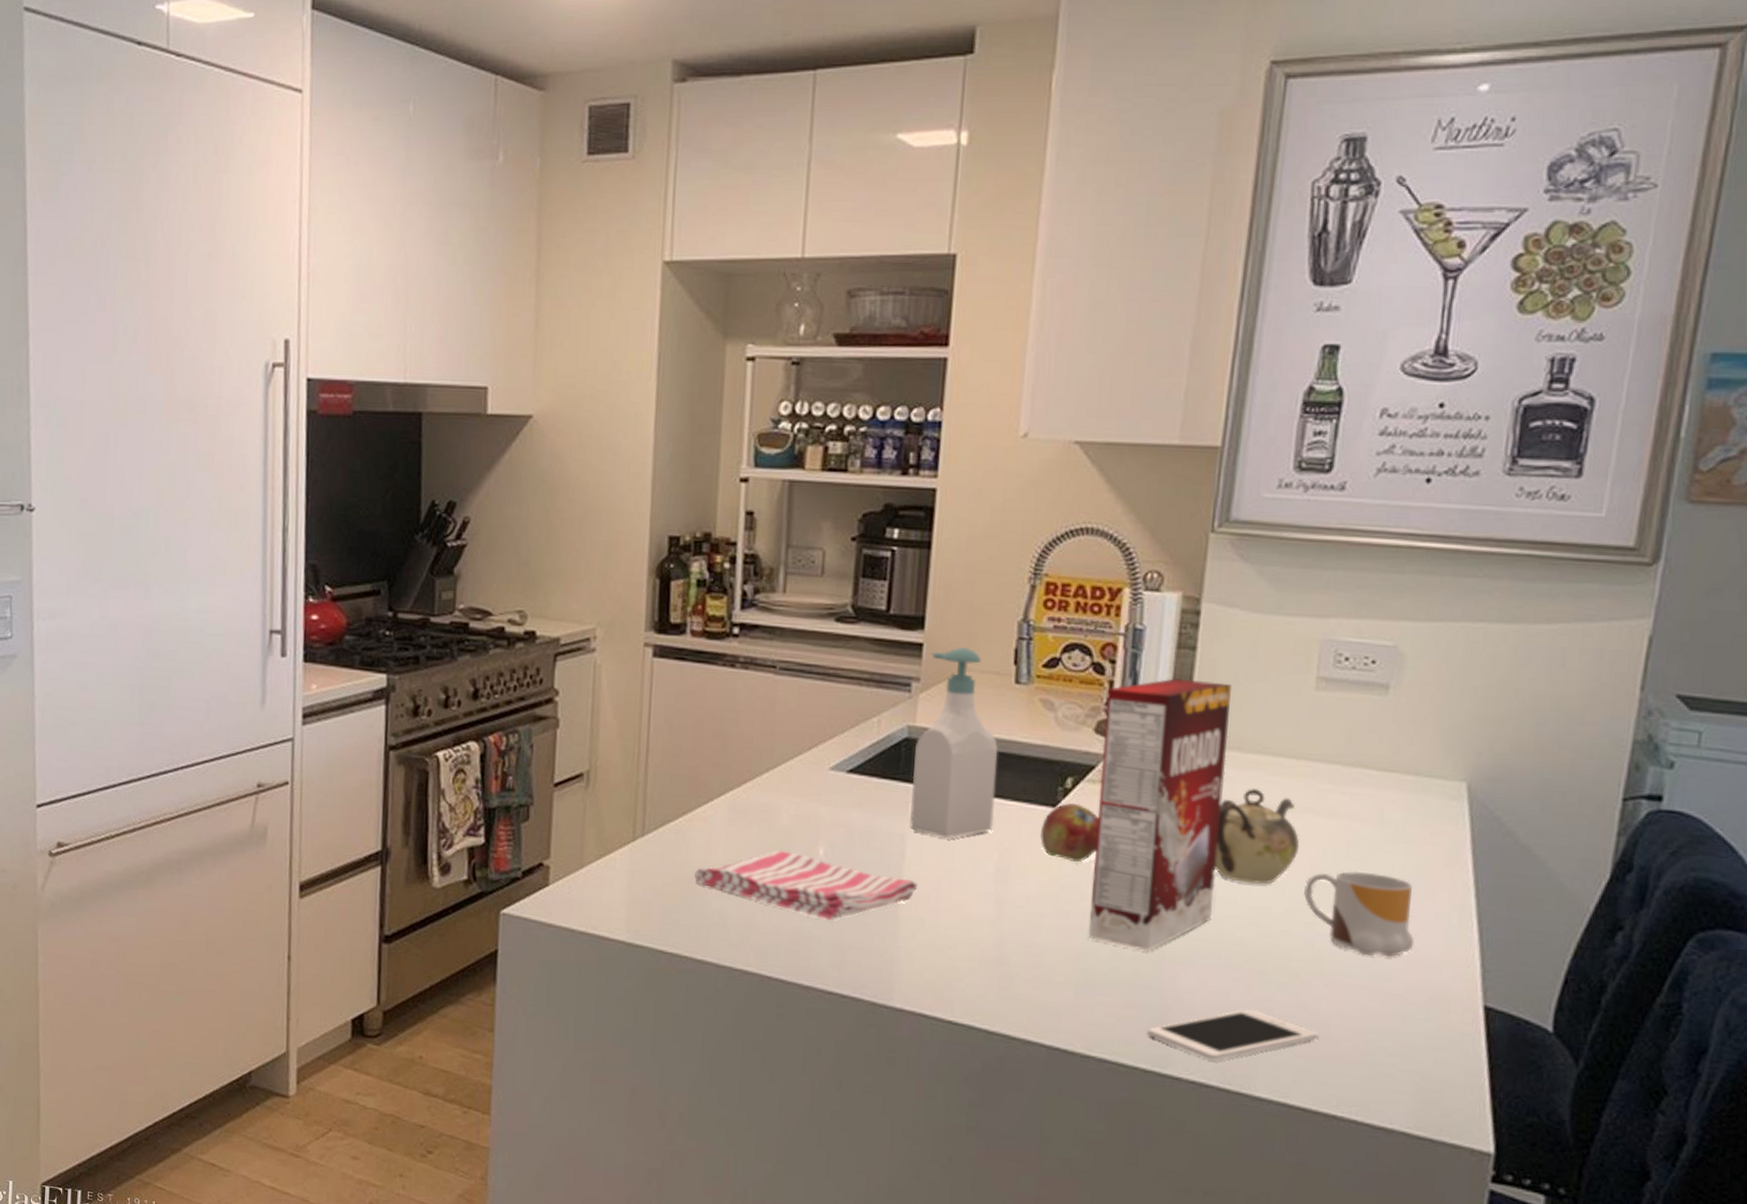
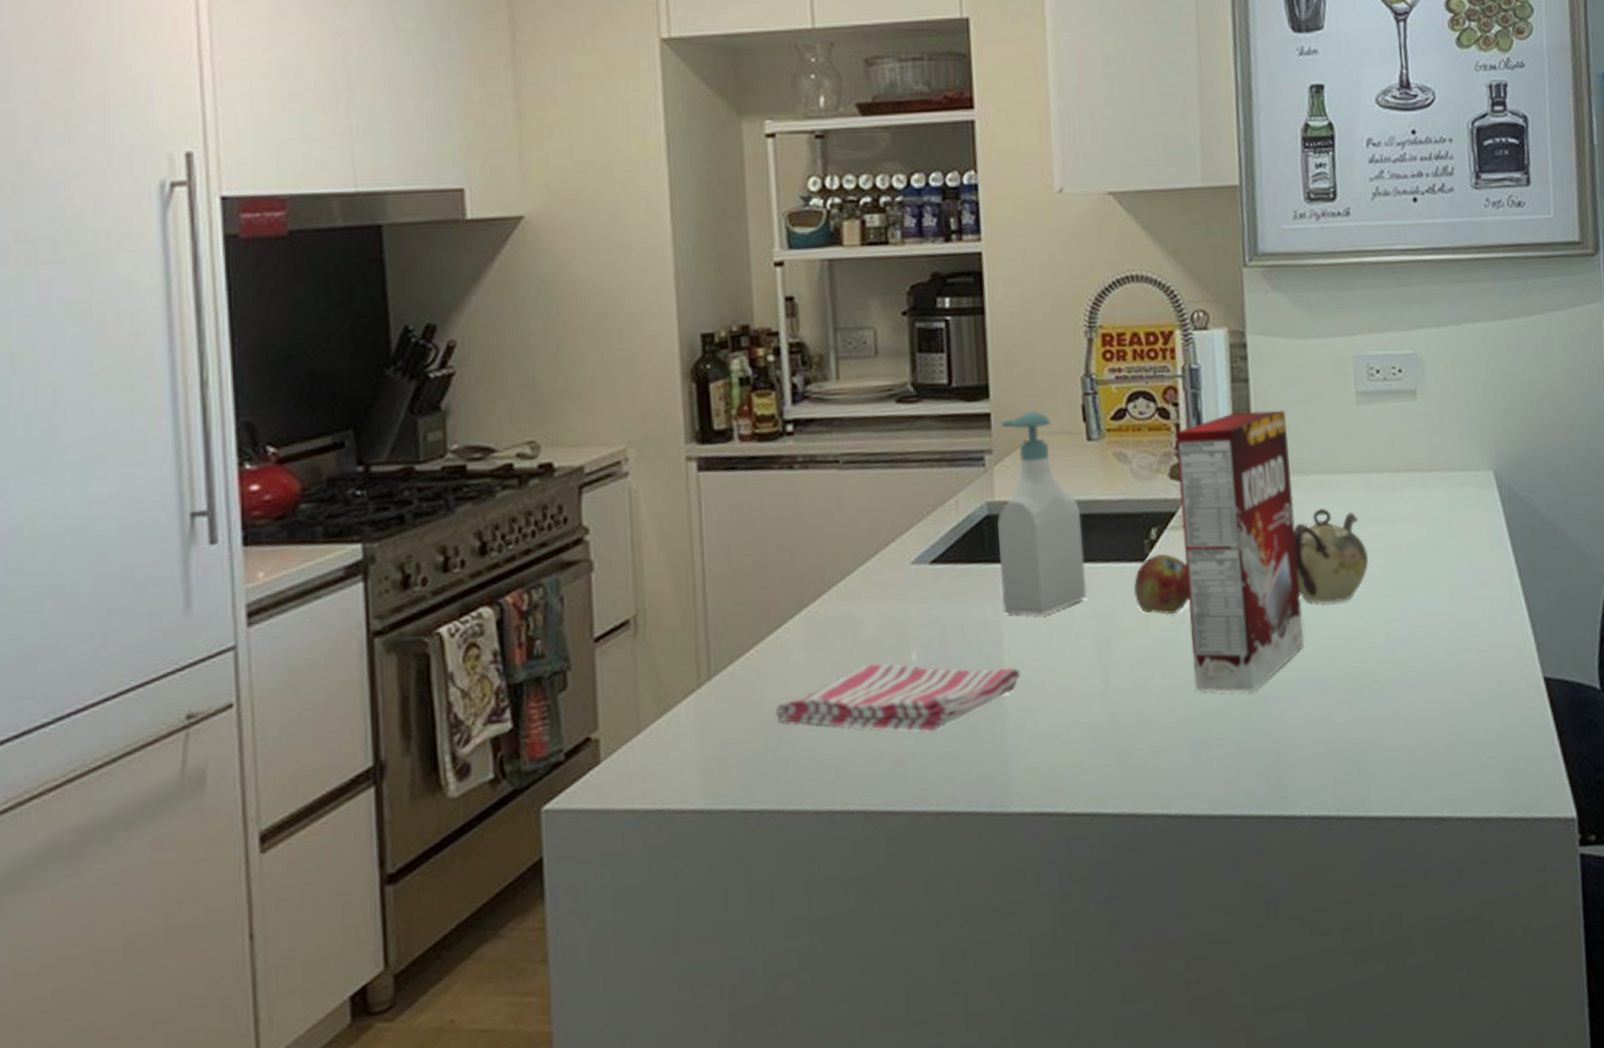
cell phone: present [1148,1009,1320,1061] -> none [1266,728,1417,791]
mug: present [1303,871,1415,957] -> none [1379,570,1479,651]

